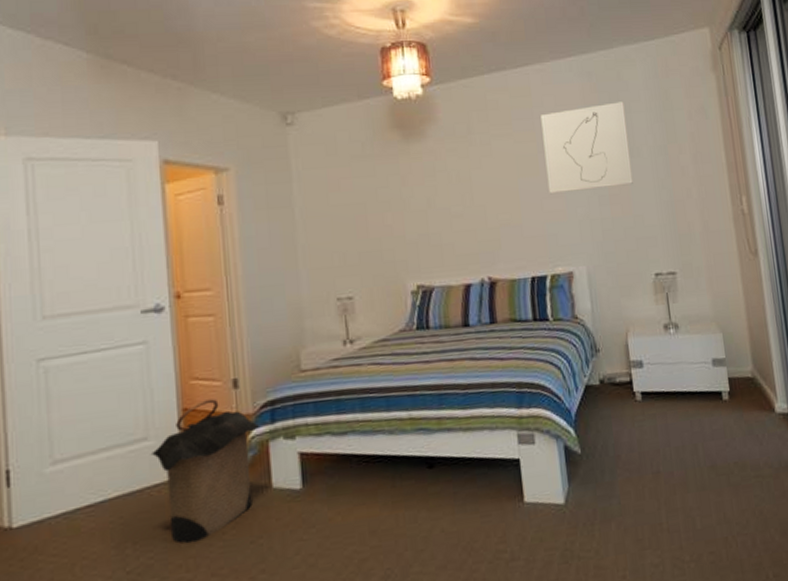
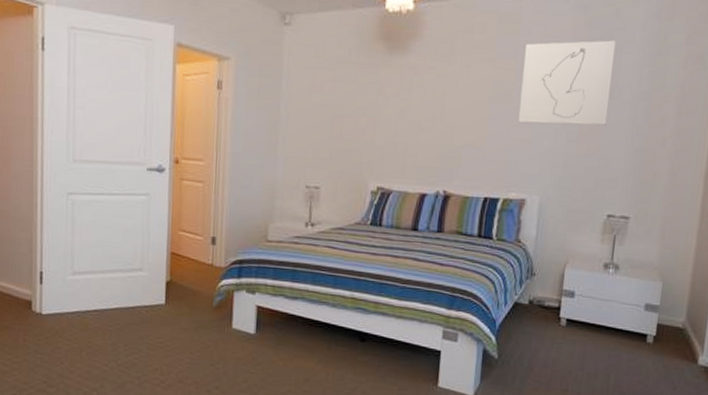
laundry hamper: present [150,398,259,544] -> none [143,248,228,355]

